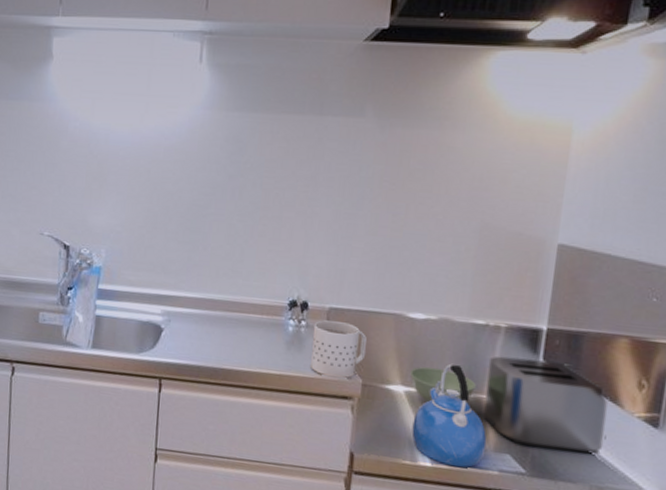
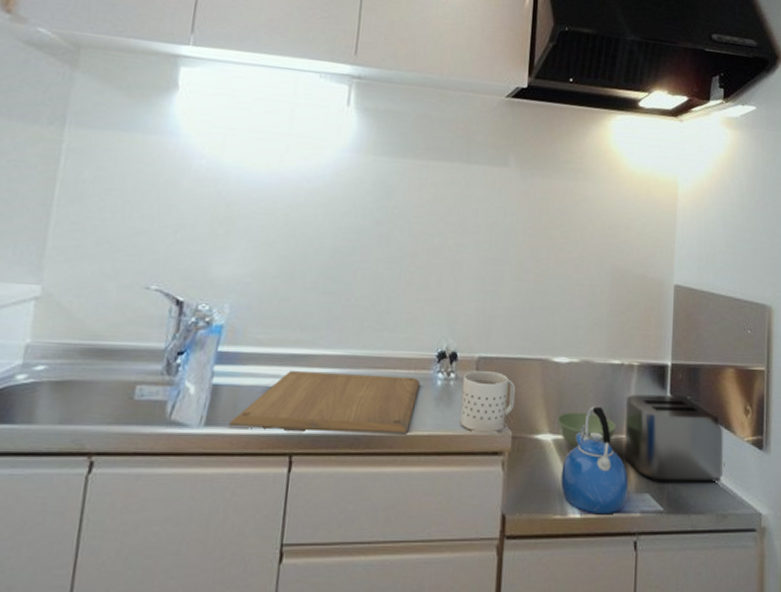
chopping board: none [110,309,272,373] -> present [229,371,420,436]

